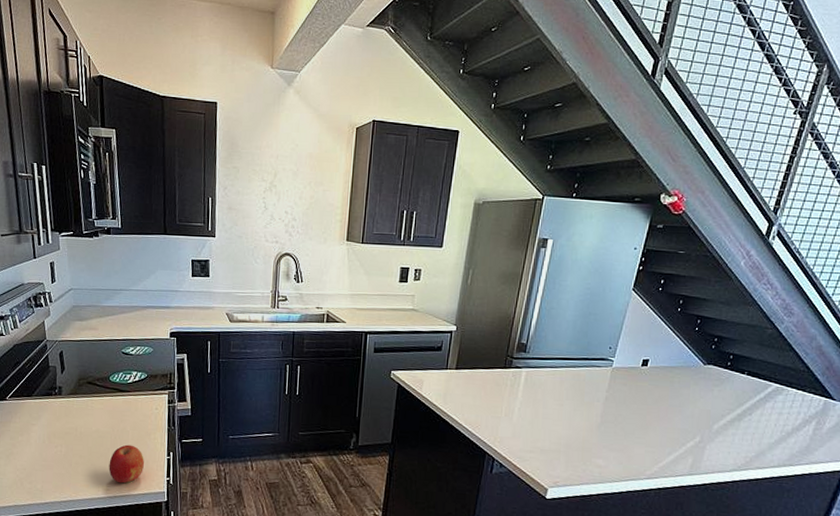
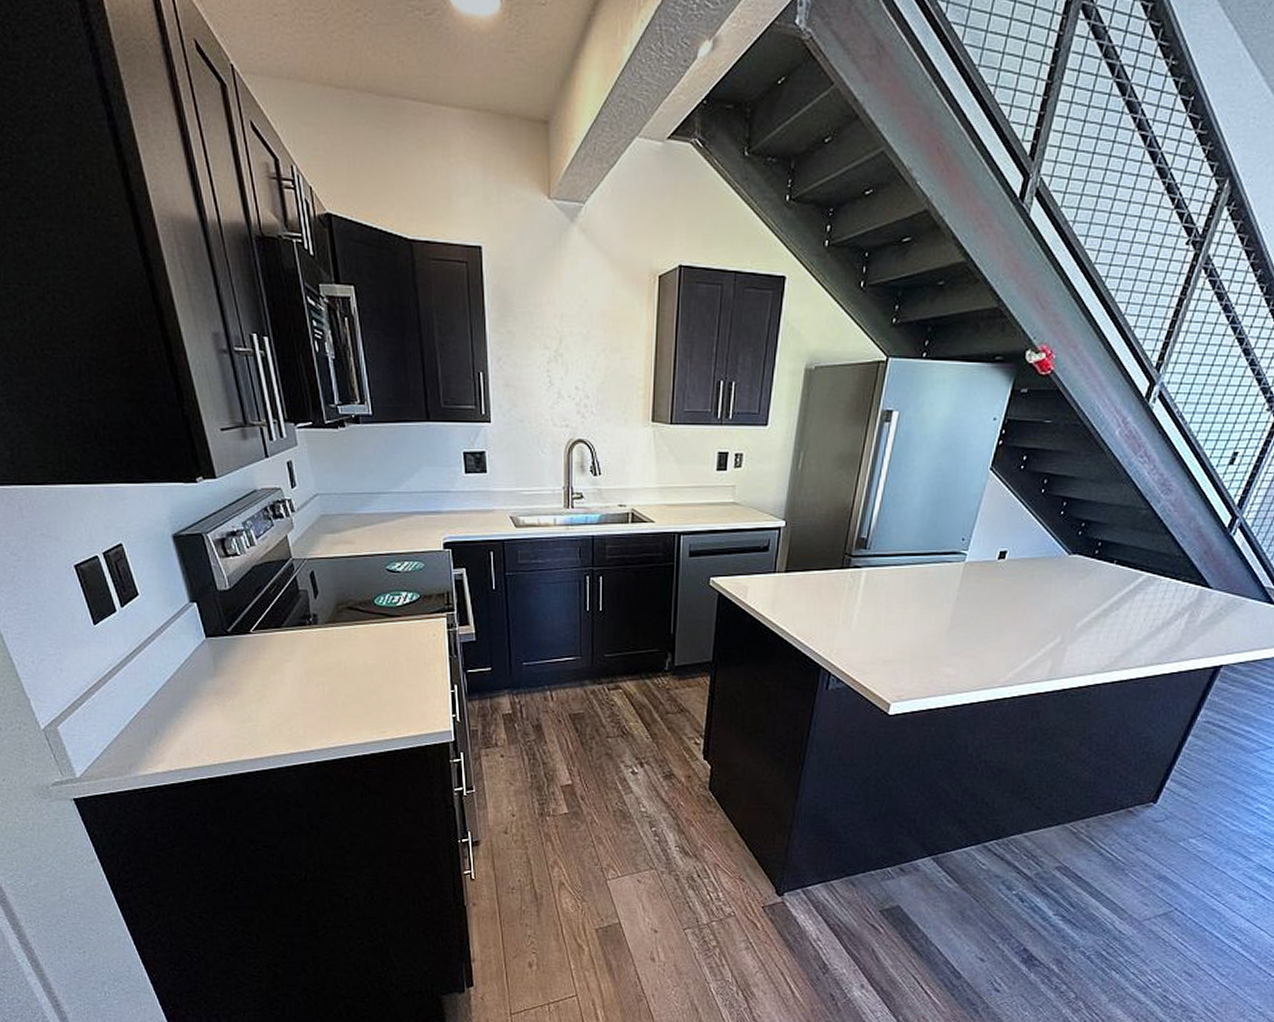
fruit: present [108,444,144,484] -> none [382,678,424,724]

